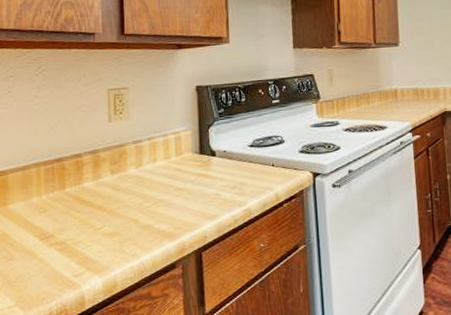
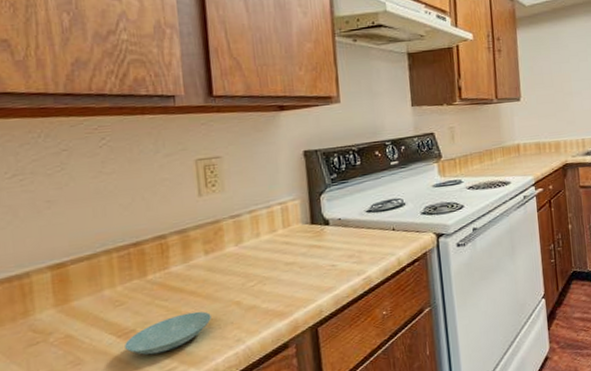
saucer: none [45,224,113,259] -> present [125,311,211,355]

